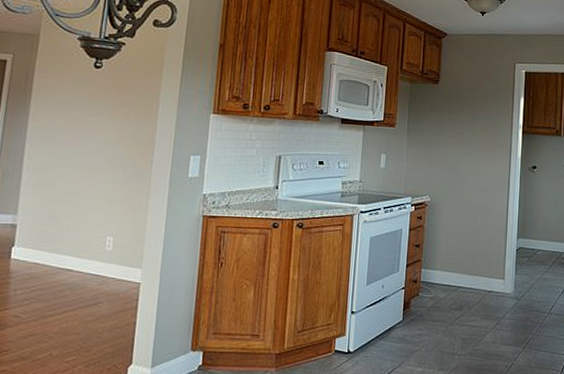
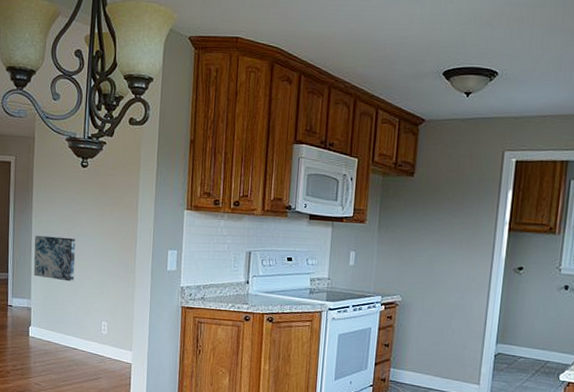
wall art: none [23,141,81,193] -> present [33,235,76,282]

